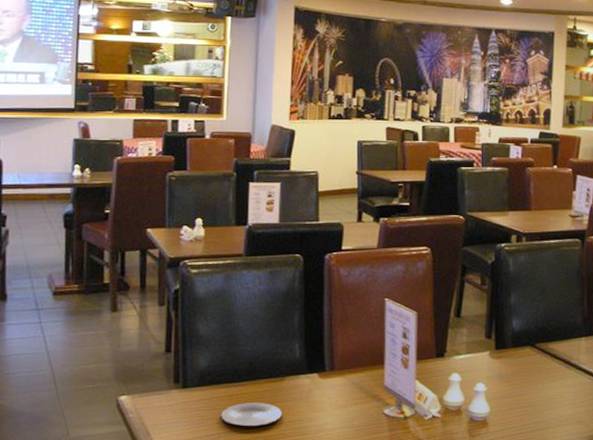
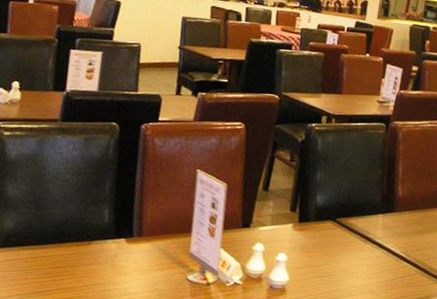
plate: present [221,403,283,427] -> none [24,265,87,289]

